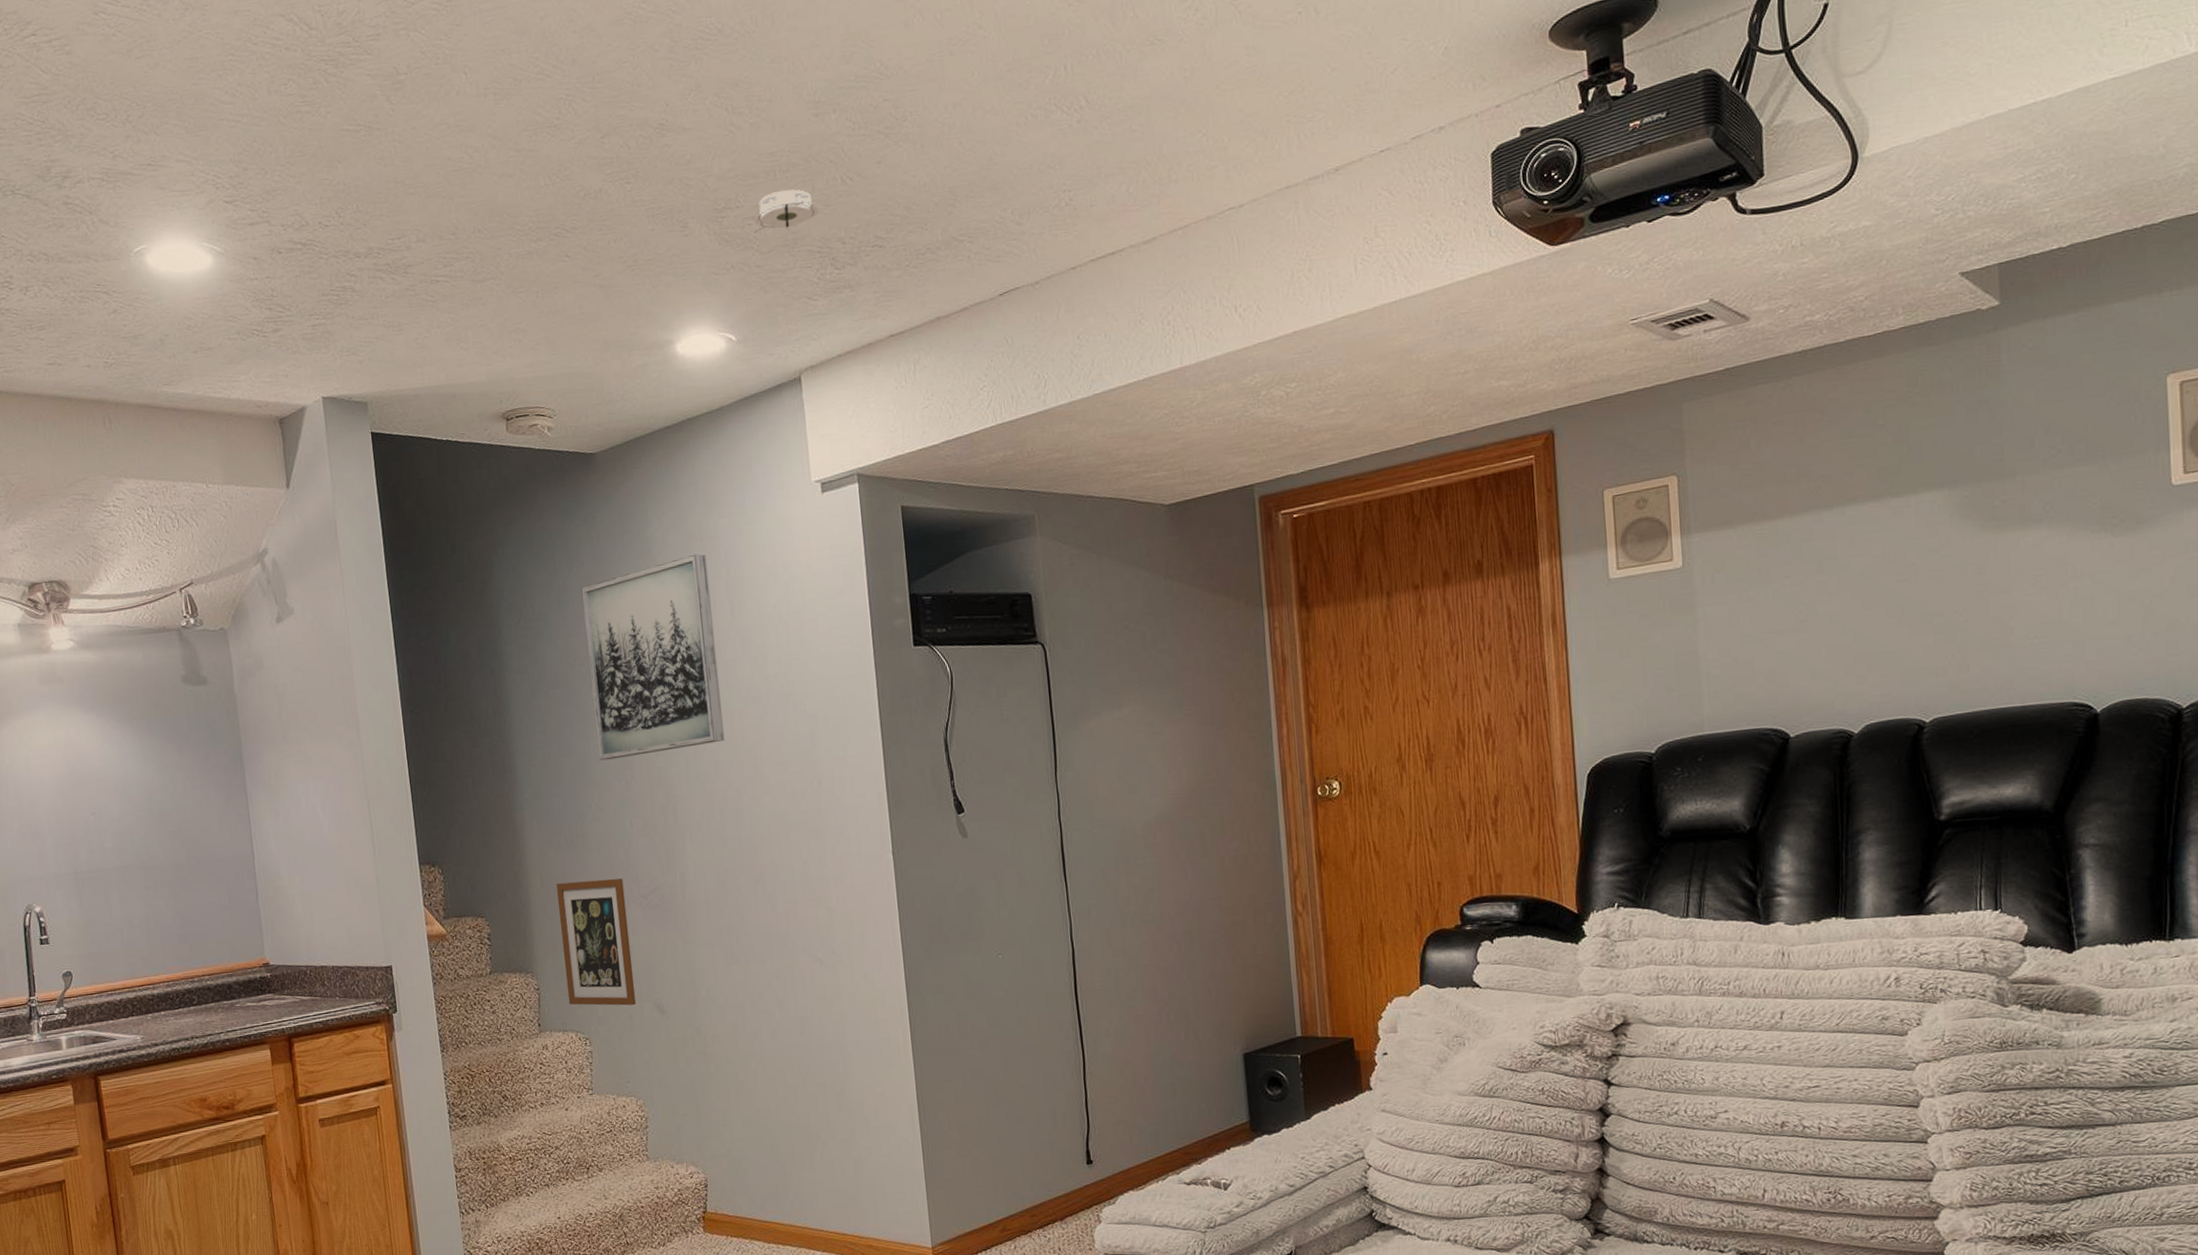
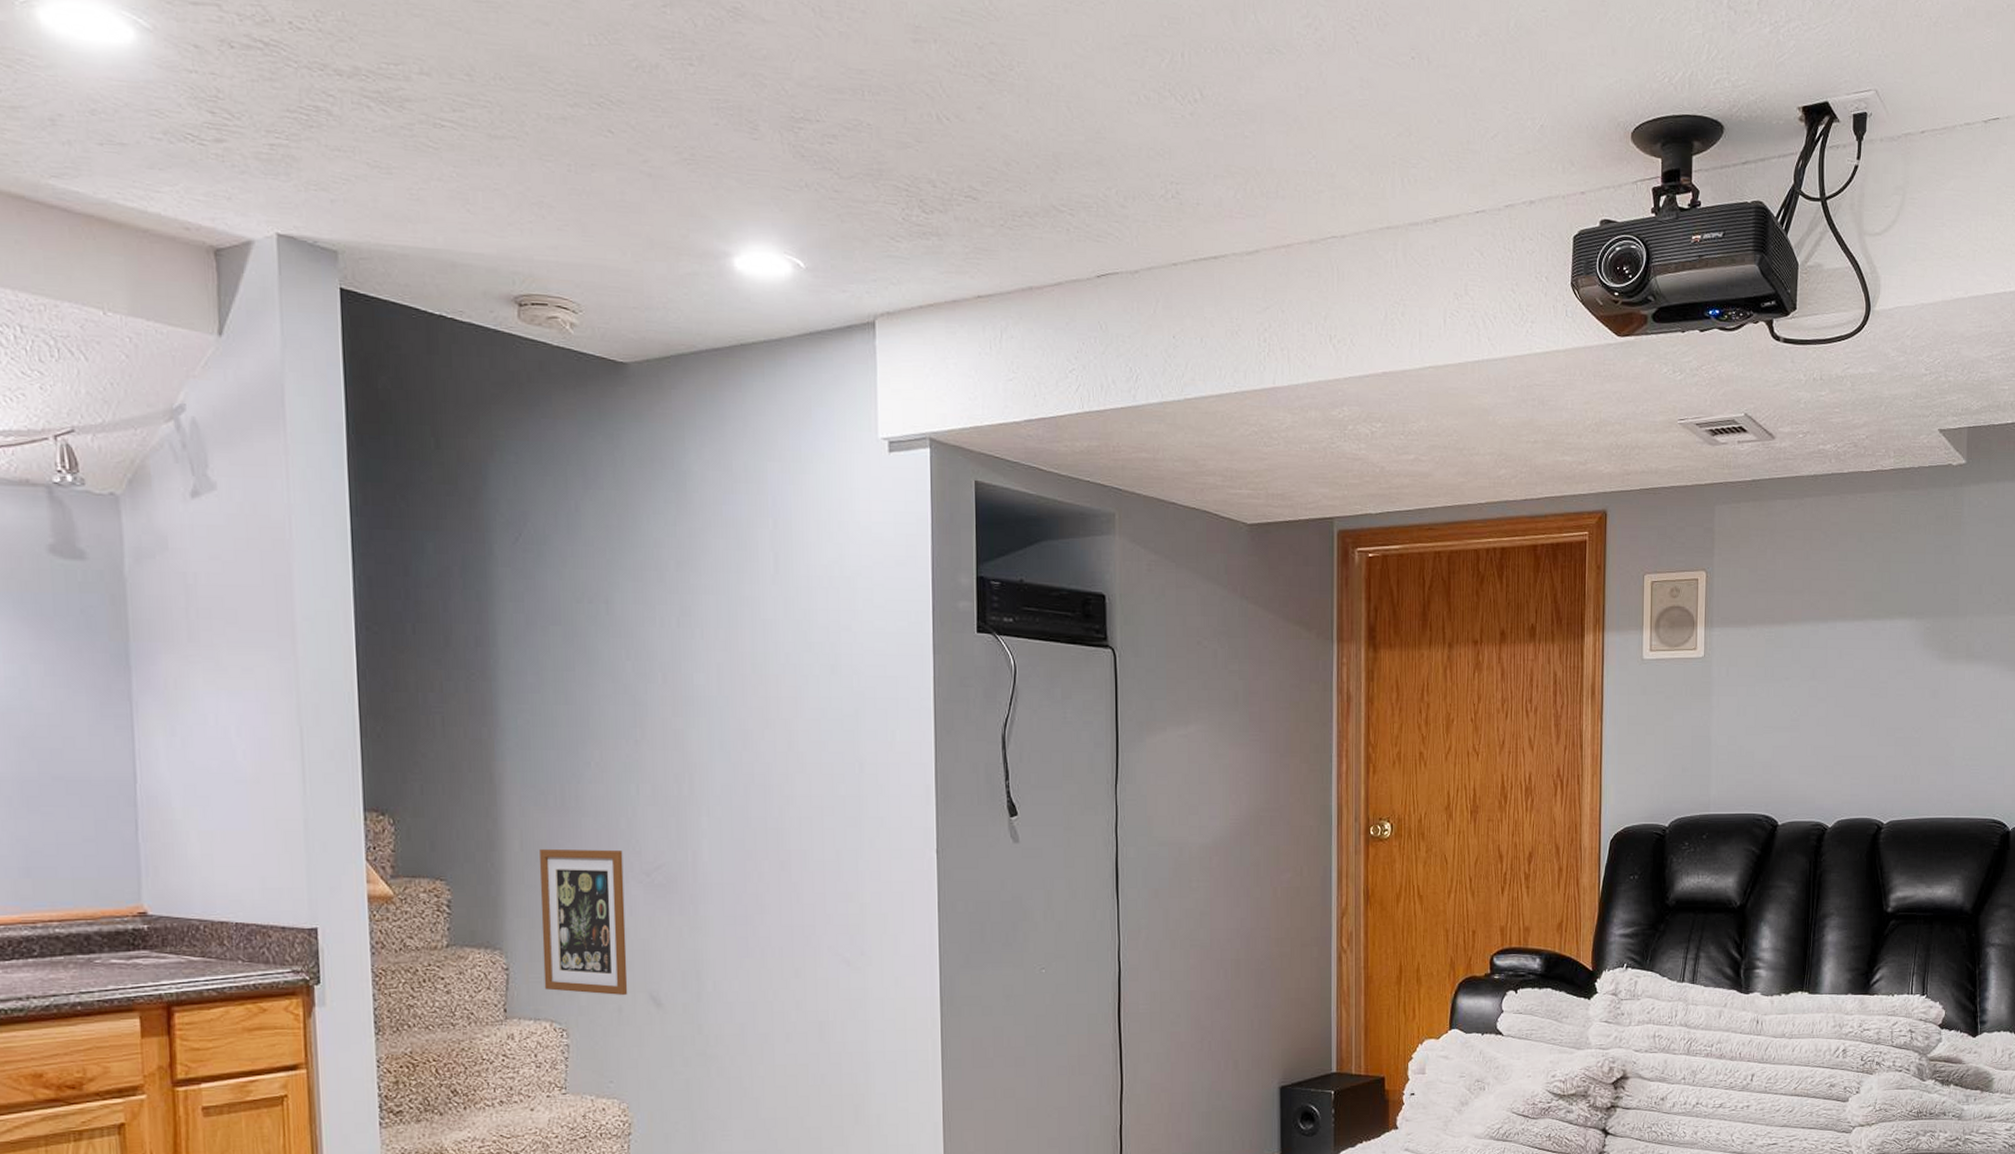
wall art: present [581,553,725,761] -> none [597,496,756,714]
smoke detector: present [753,189,819,233] -> none [833,113,910,156]

